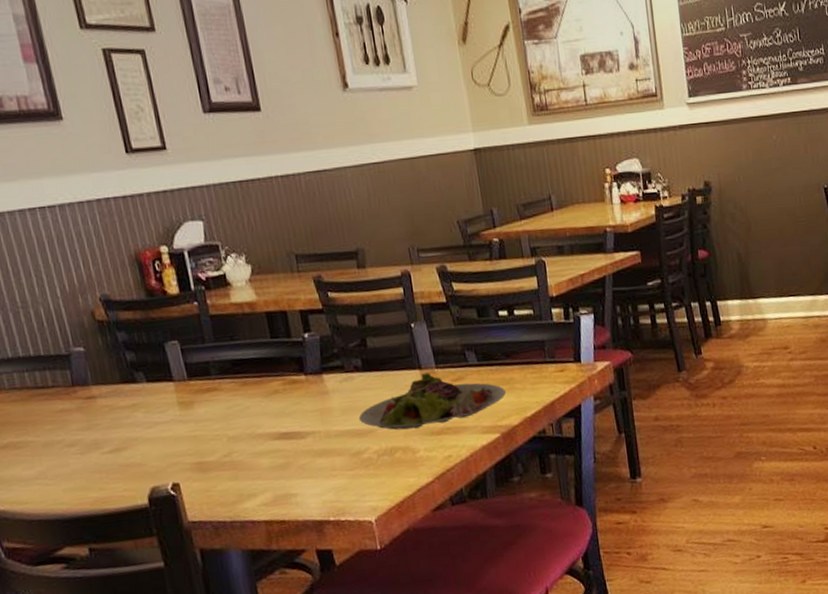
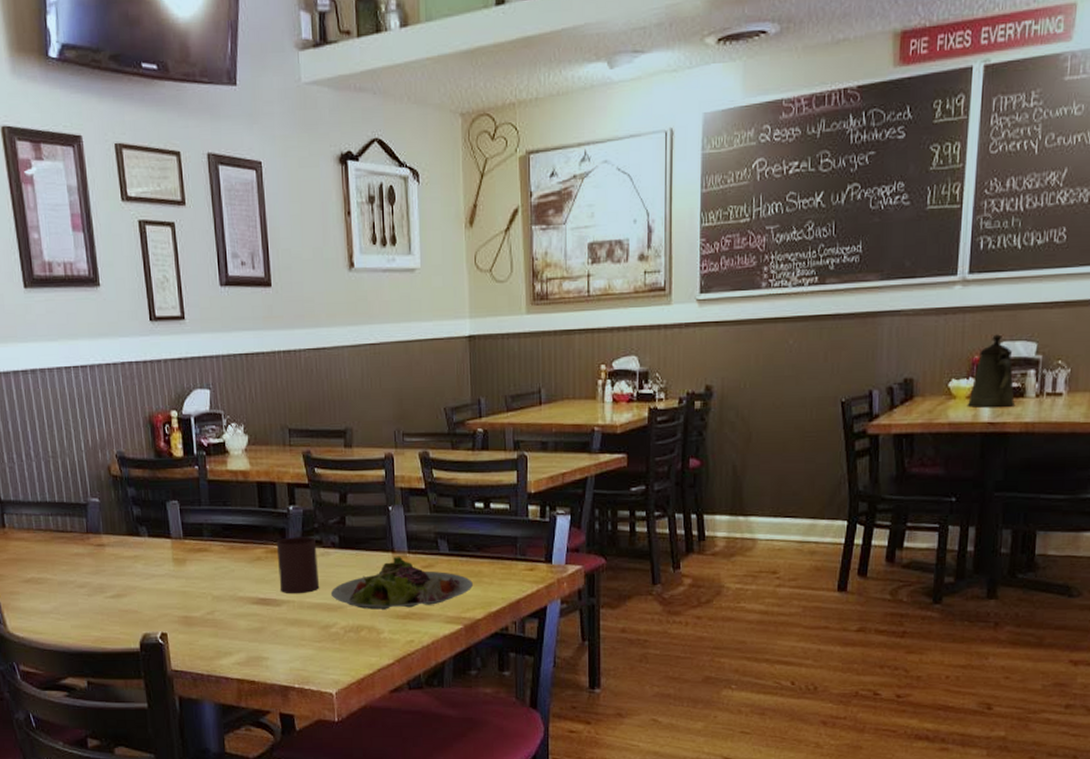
mug: none [293,362,346,424] -> present [276,537,320,593]

